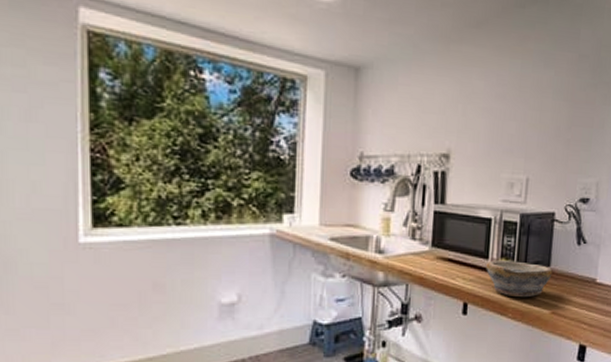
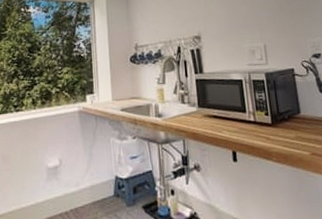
bowl: present [486,260,553,298] -> none [245,111,304,143]

